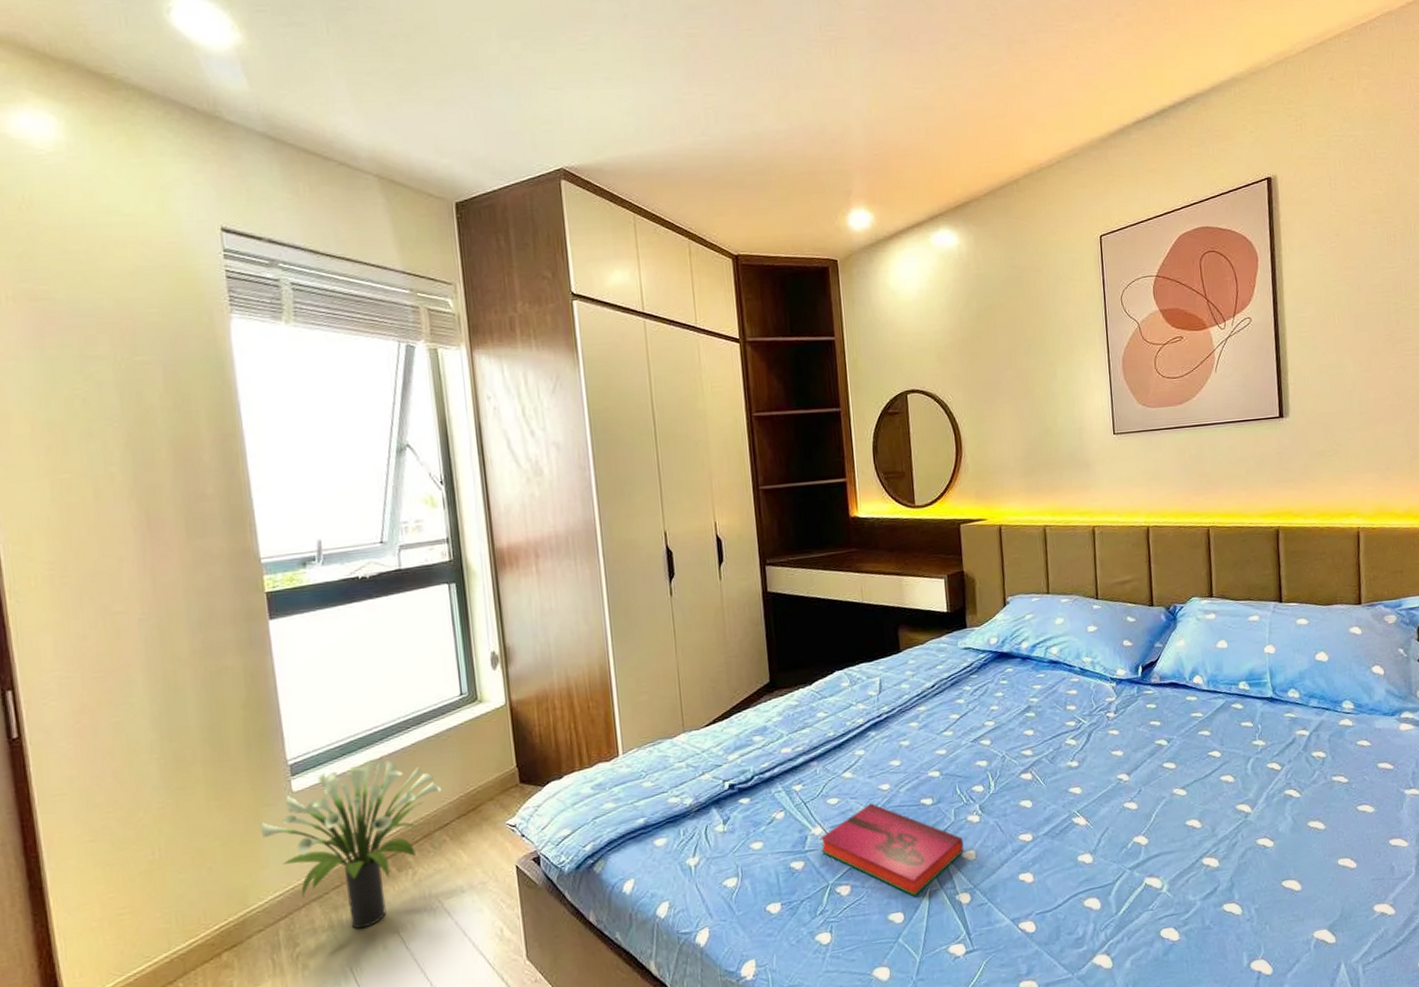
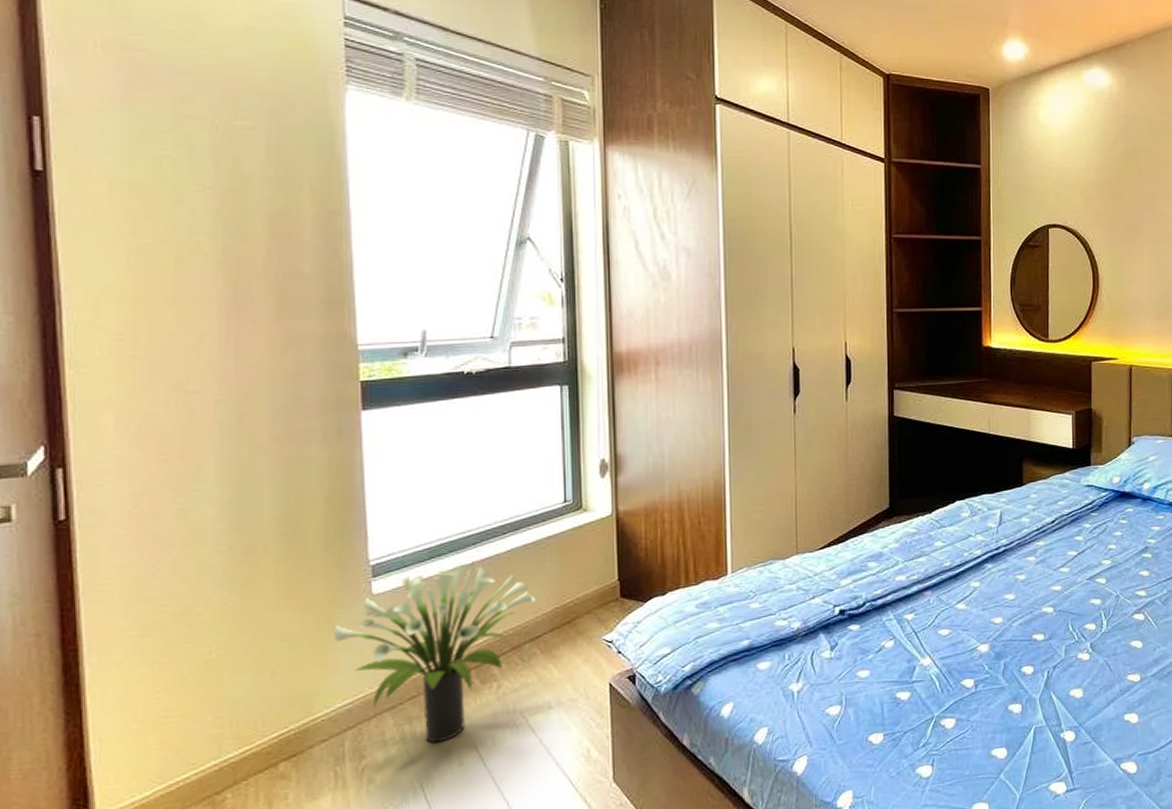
hardback book: present [820,802,964,897] -> none [928,635,1072,733]

